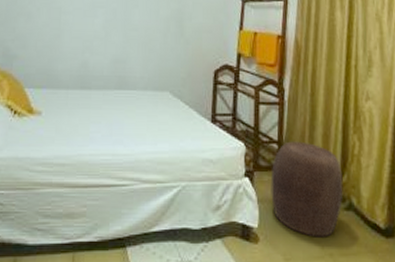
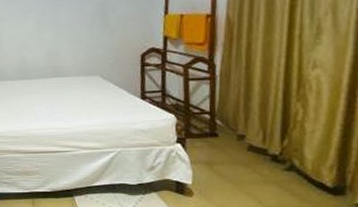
stool: present [271,141,343,237] -> none [203,111,284,193]

